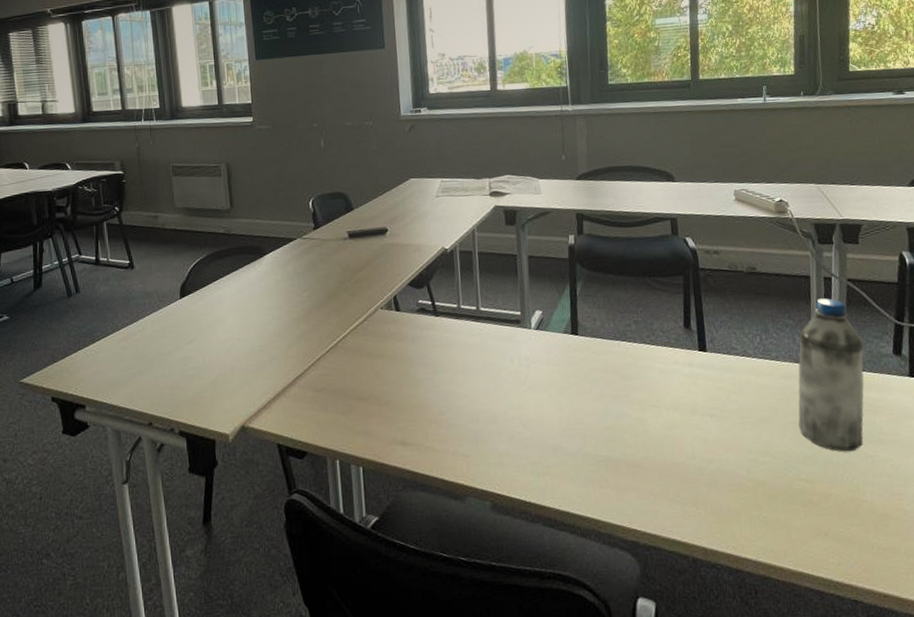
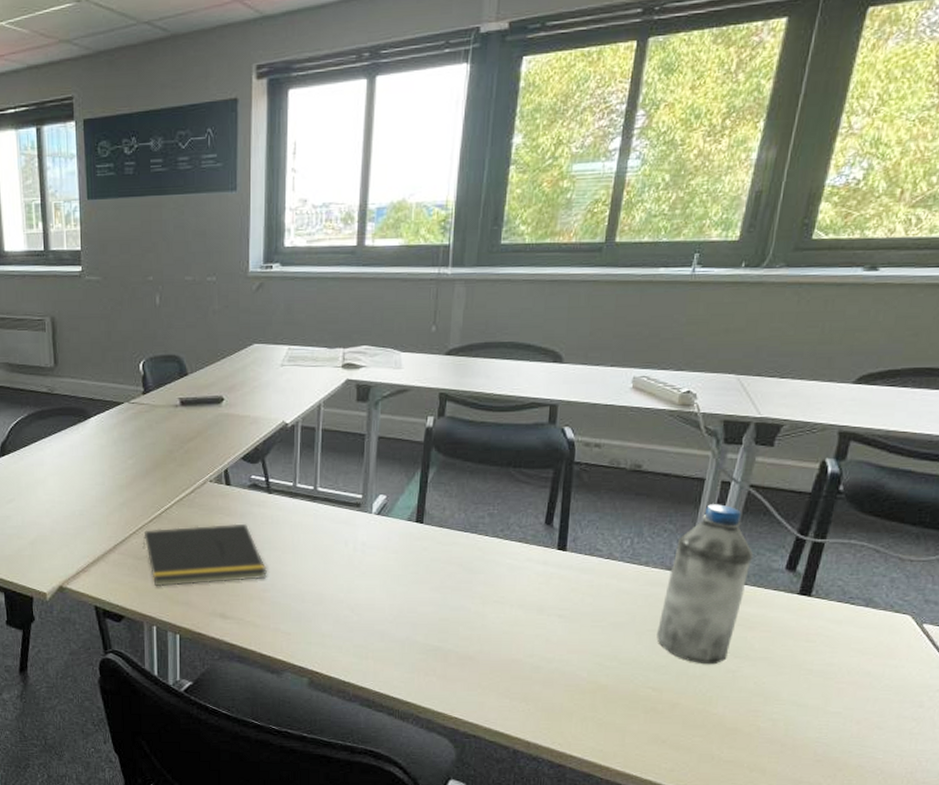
notepad: none [321,347,442,418] -> present [142,523,267,587]

